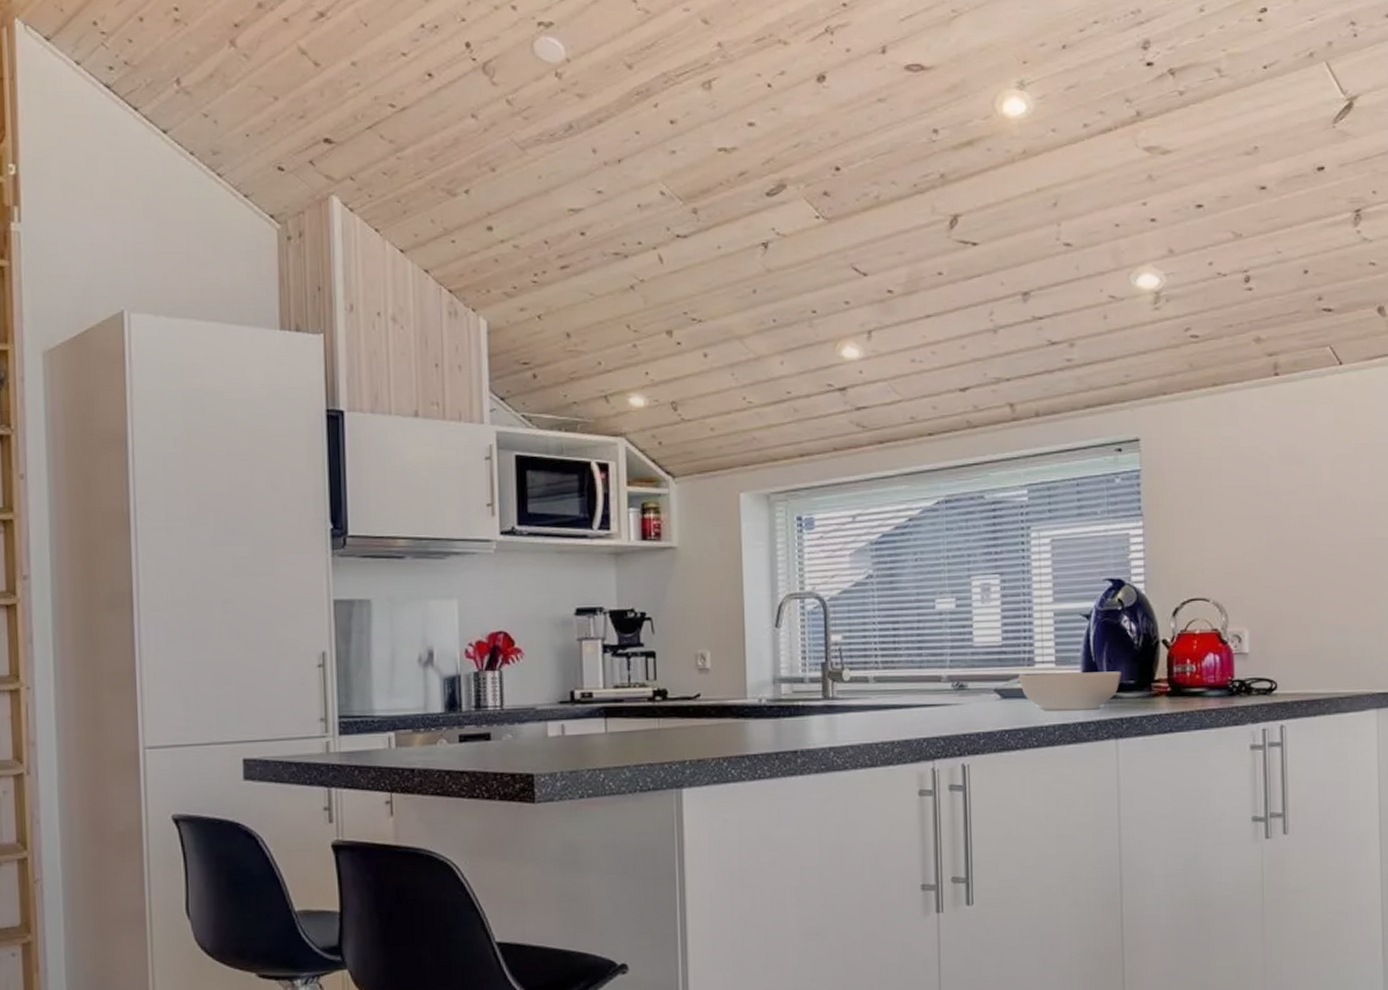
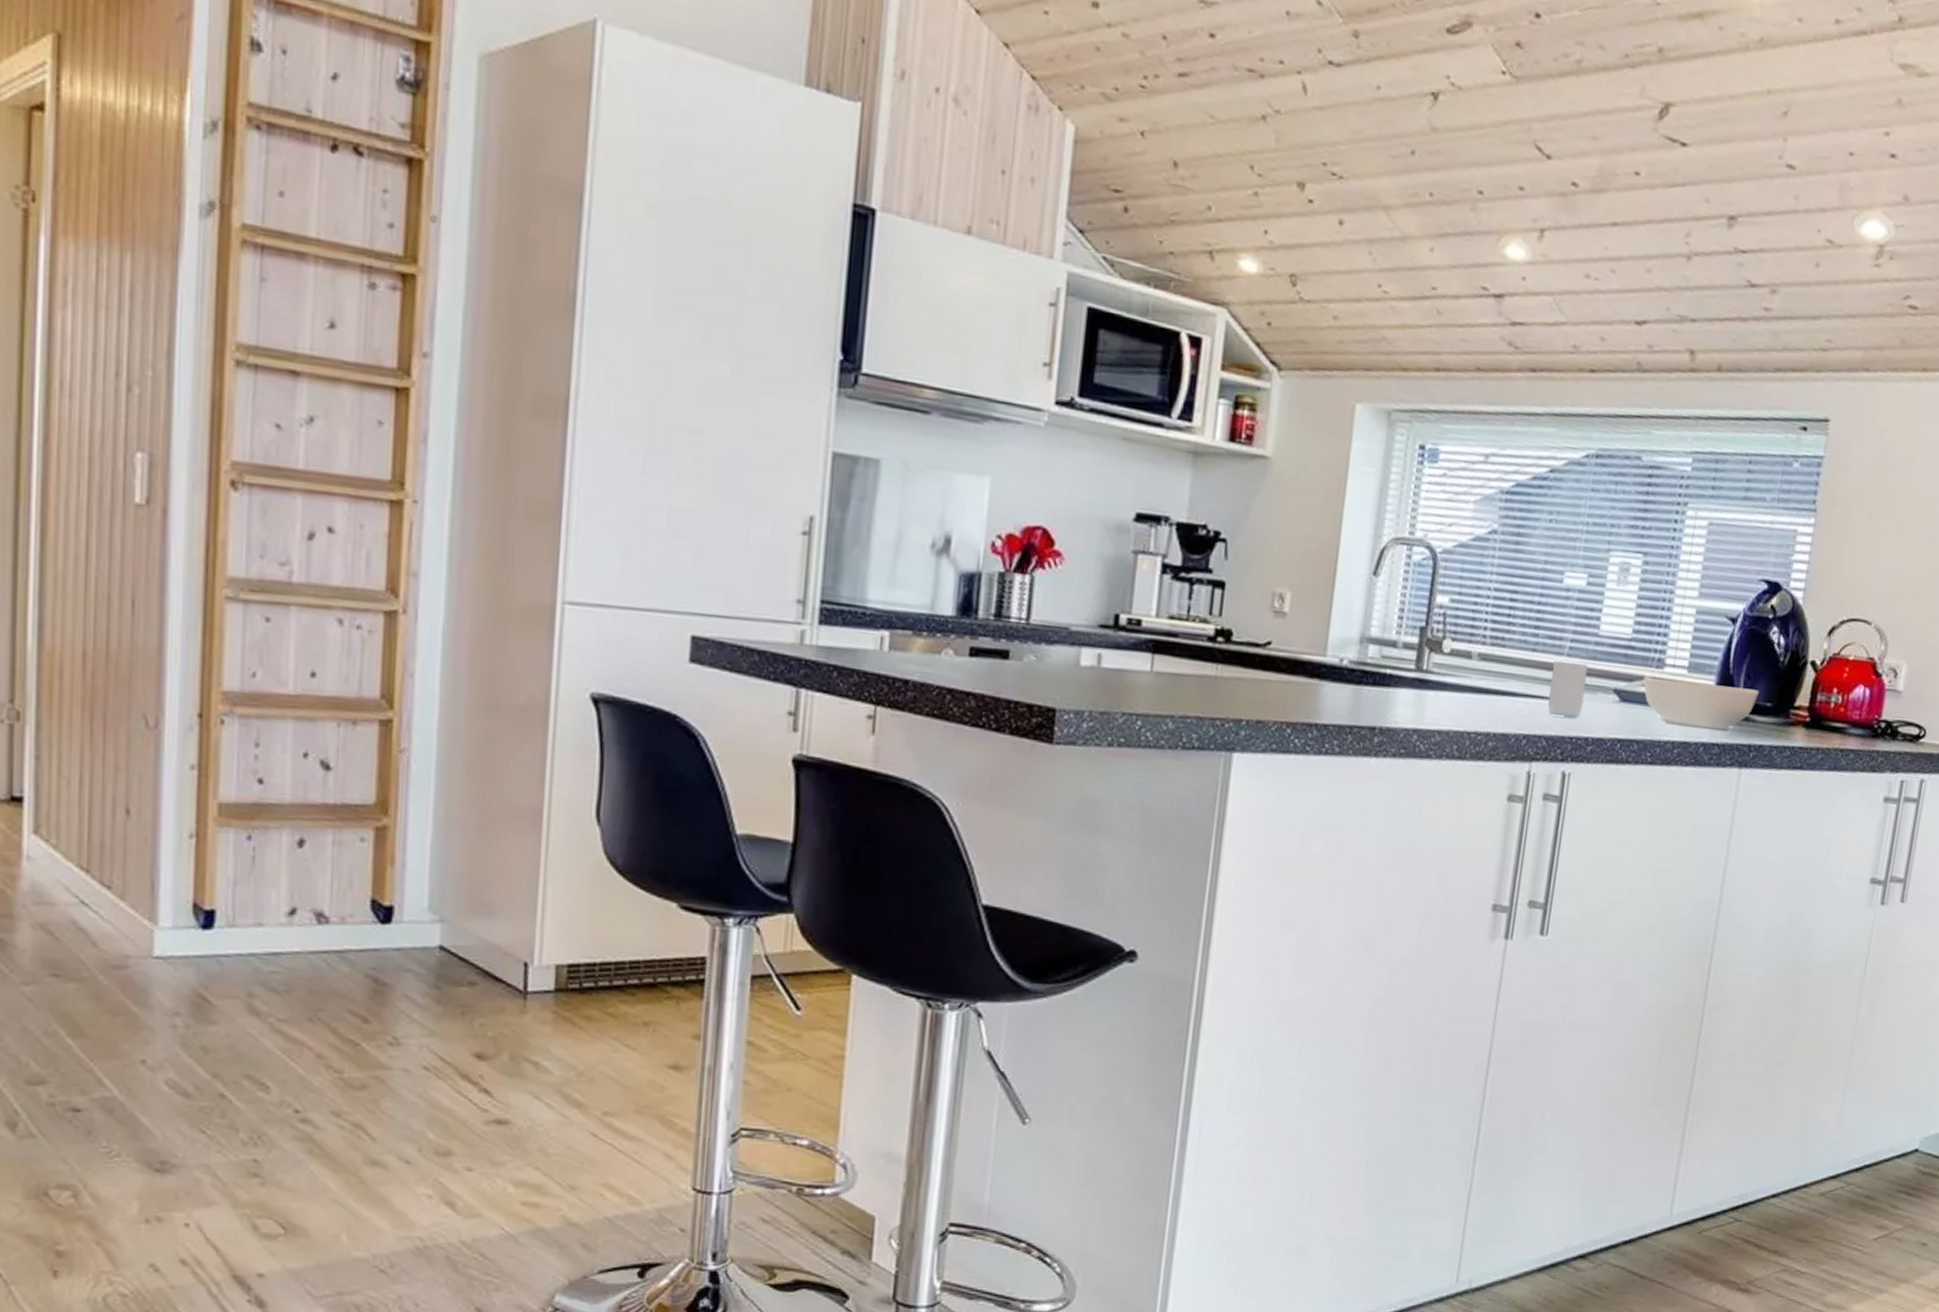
cup: none [938,673,970,720] -> present [1548,661,1588,720]

